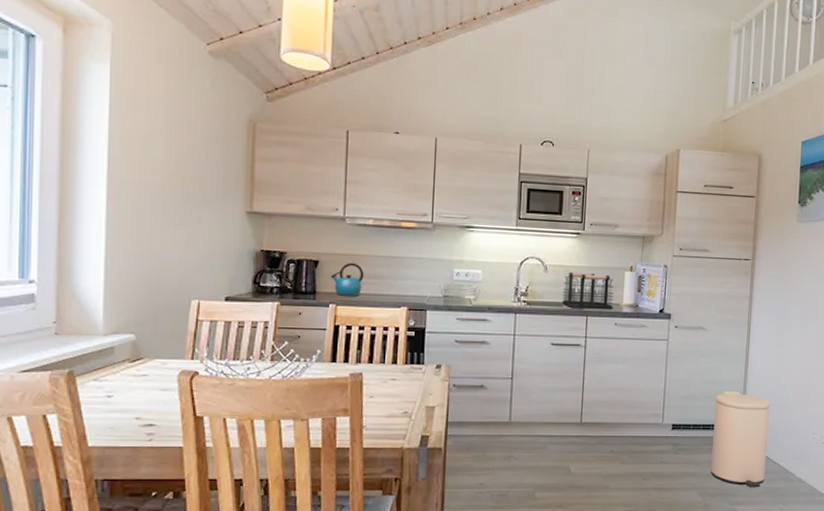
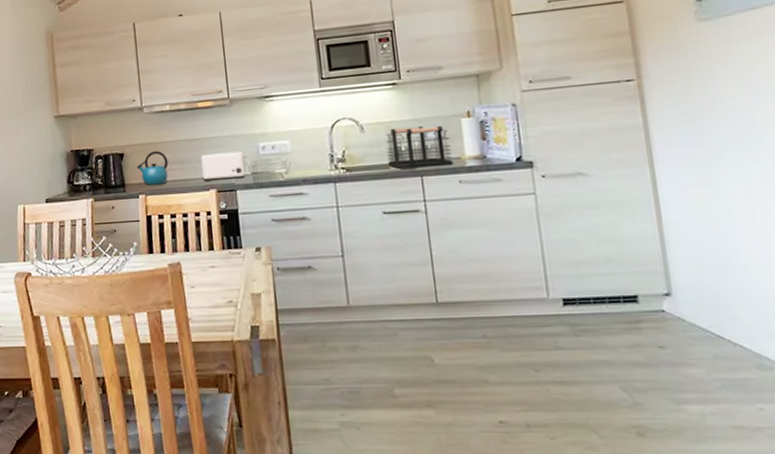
toaster: none [396,273,441,301] -> present [201,151,247,182]
pedal bin: present [710,390,771,488] -> none [619,250,723,380]

